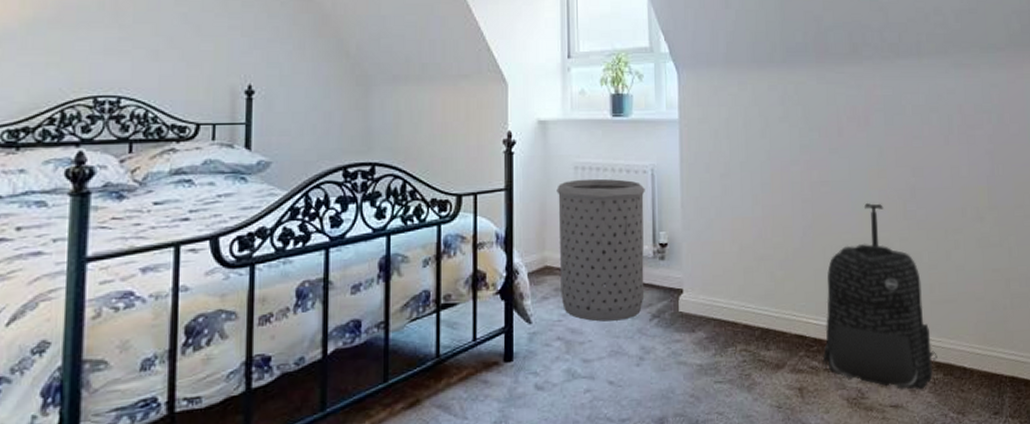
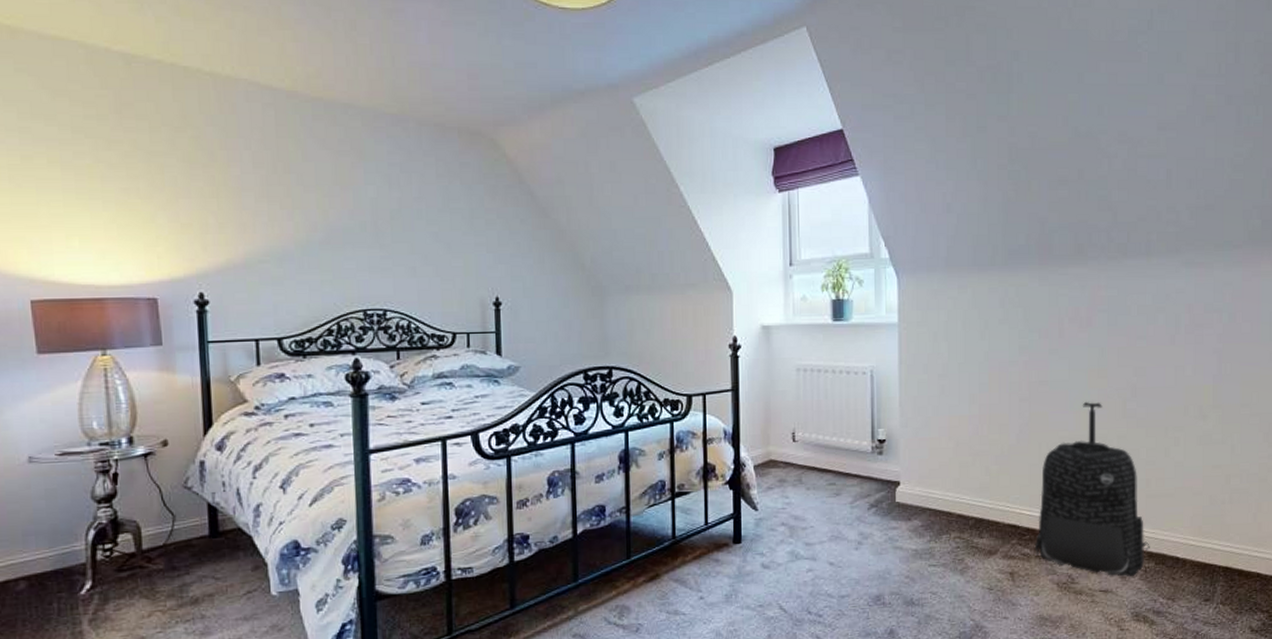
laundry basket: present [557,178,645,322] -> none [780,380,864,510]

